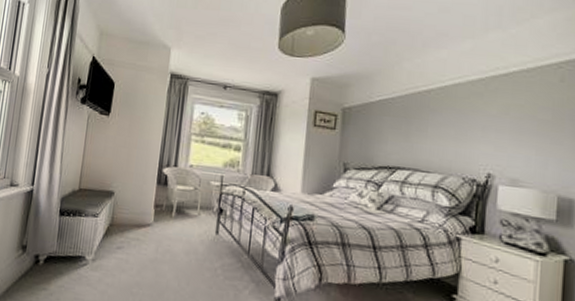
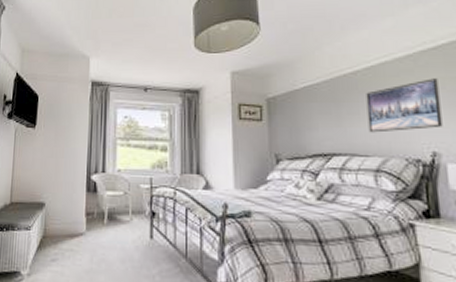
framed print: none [433,104,504,152] -> present [366,78,443,133]

